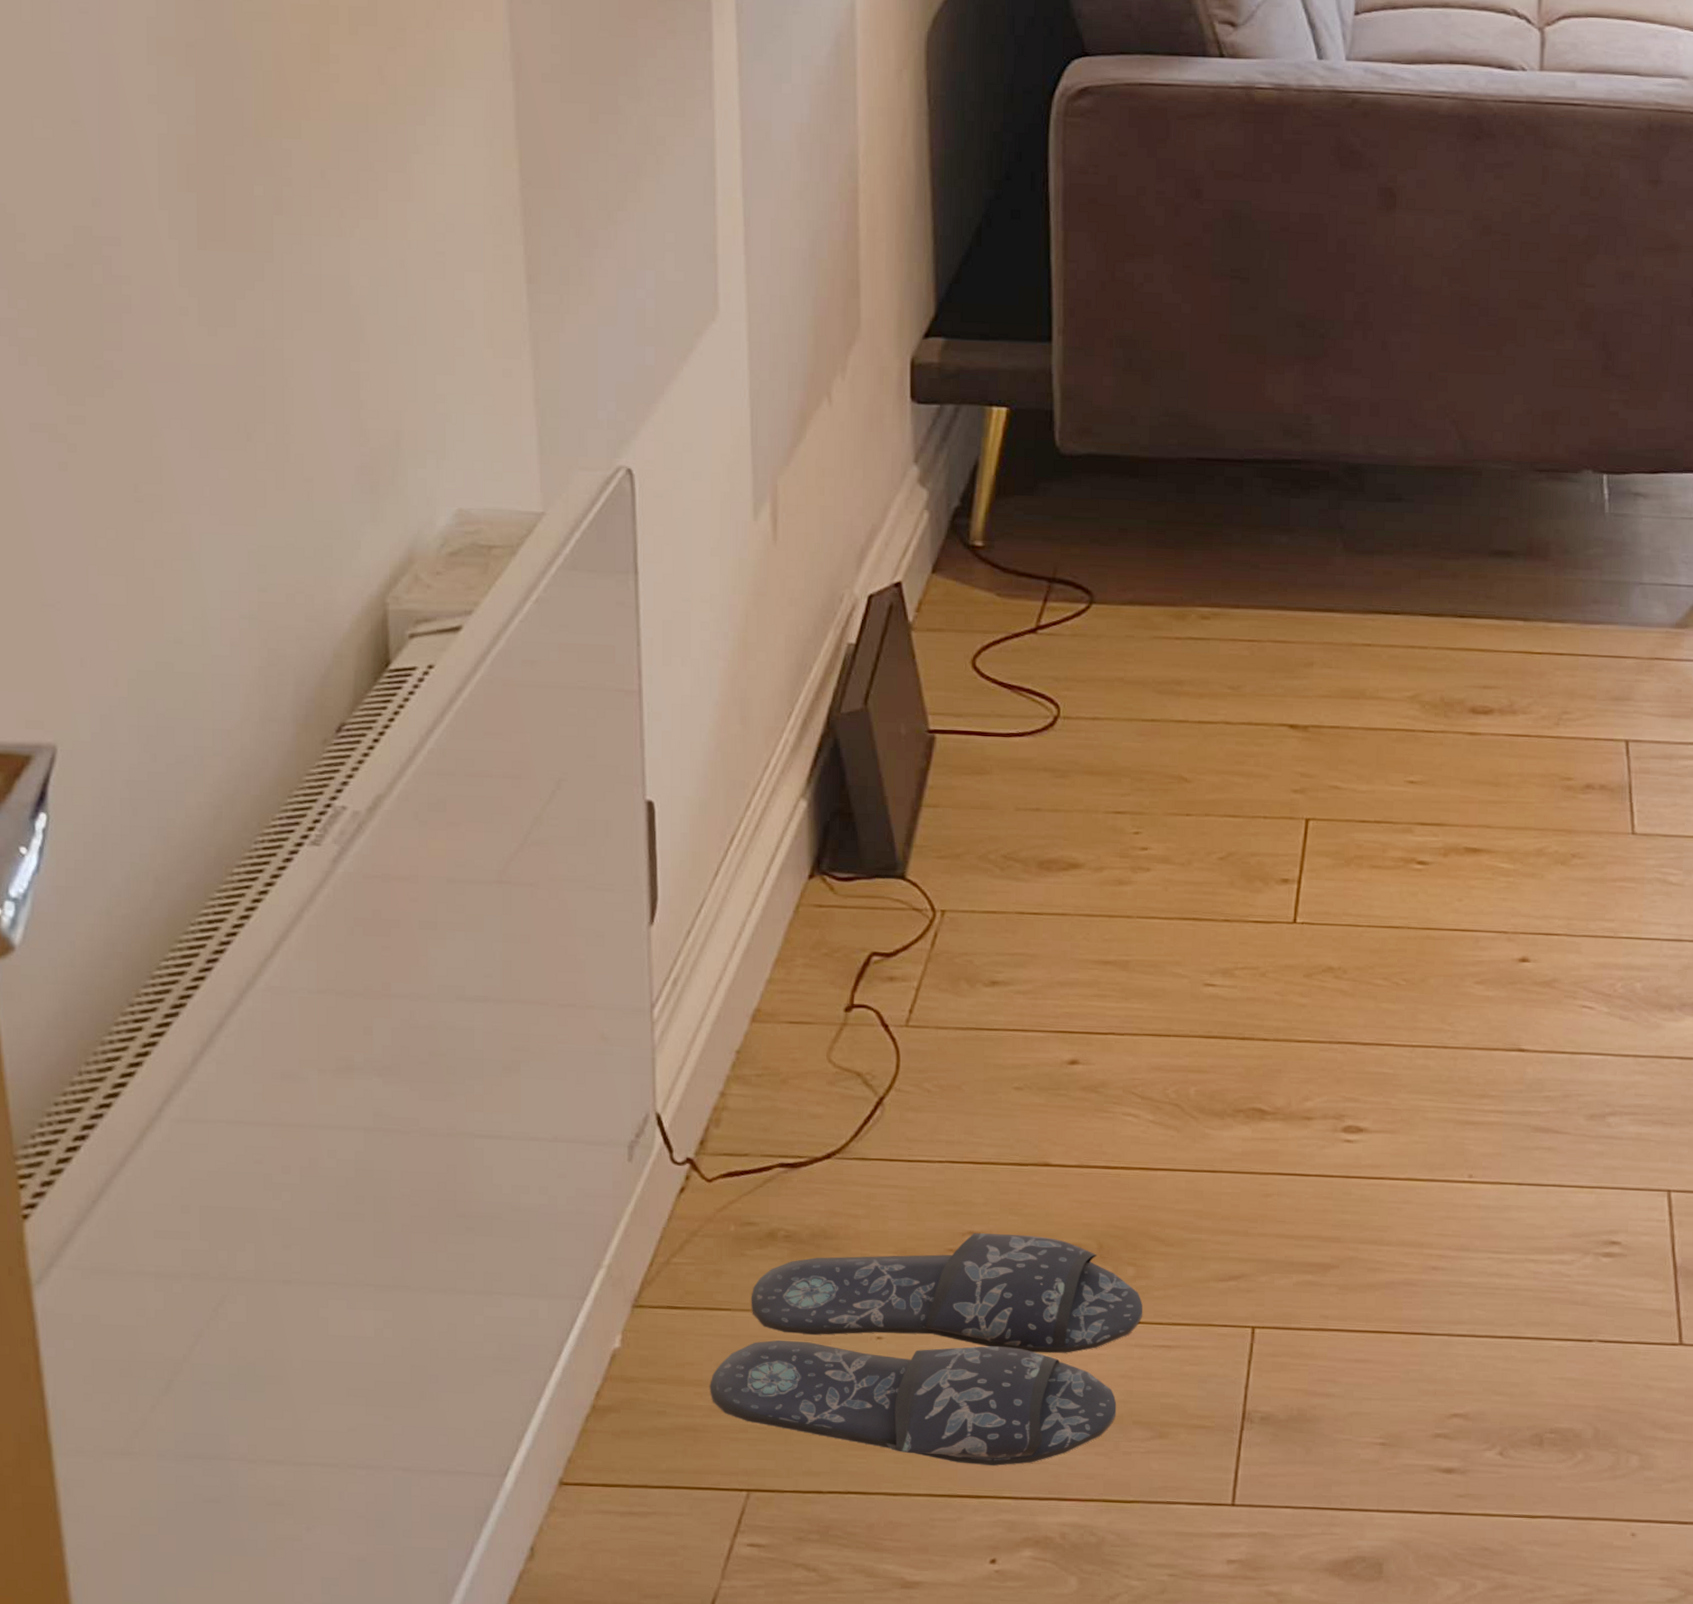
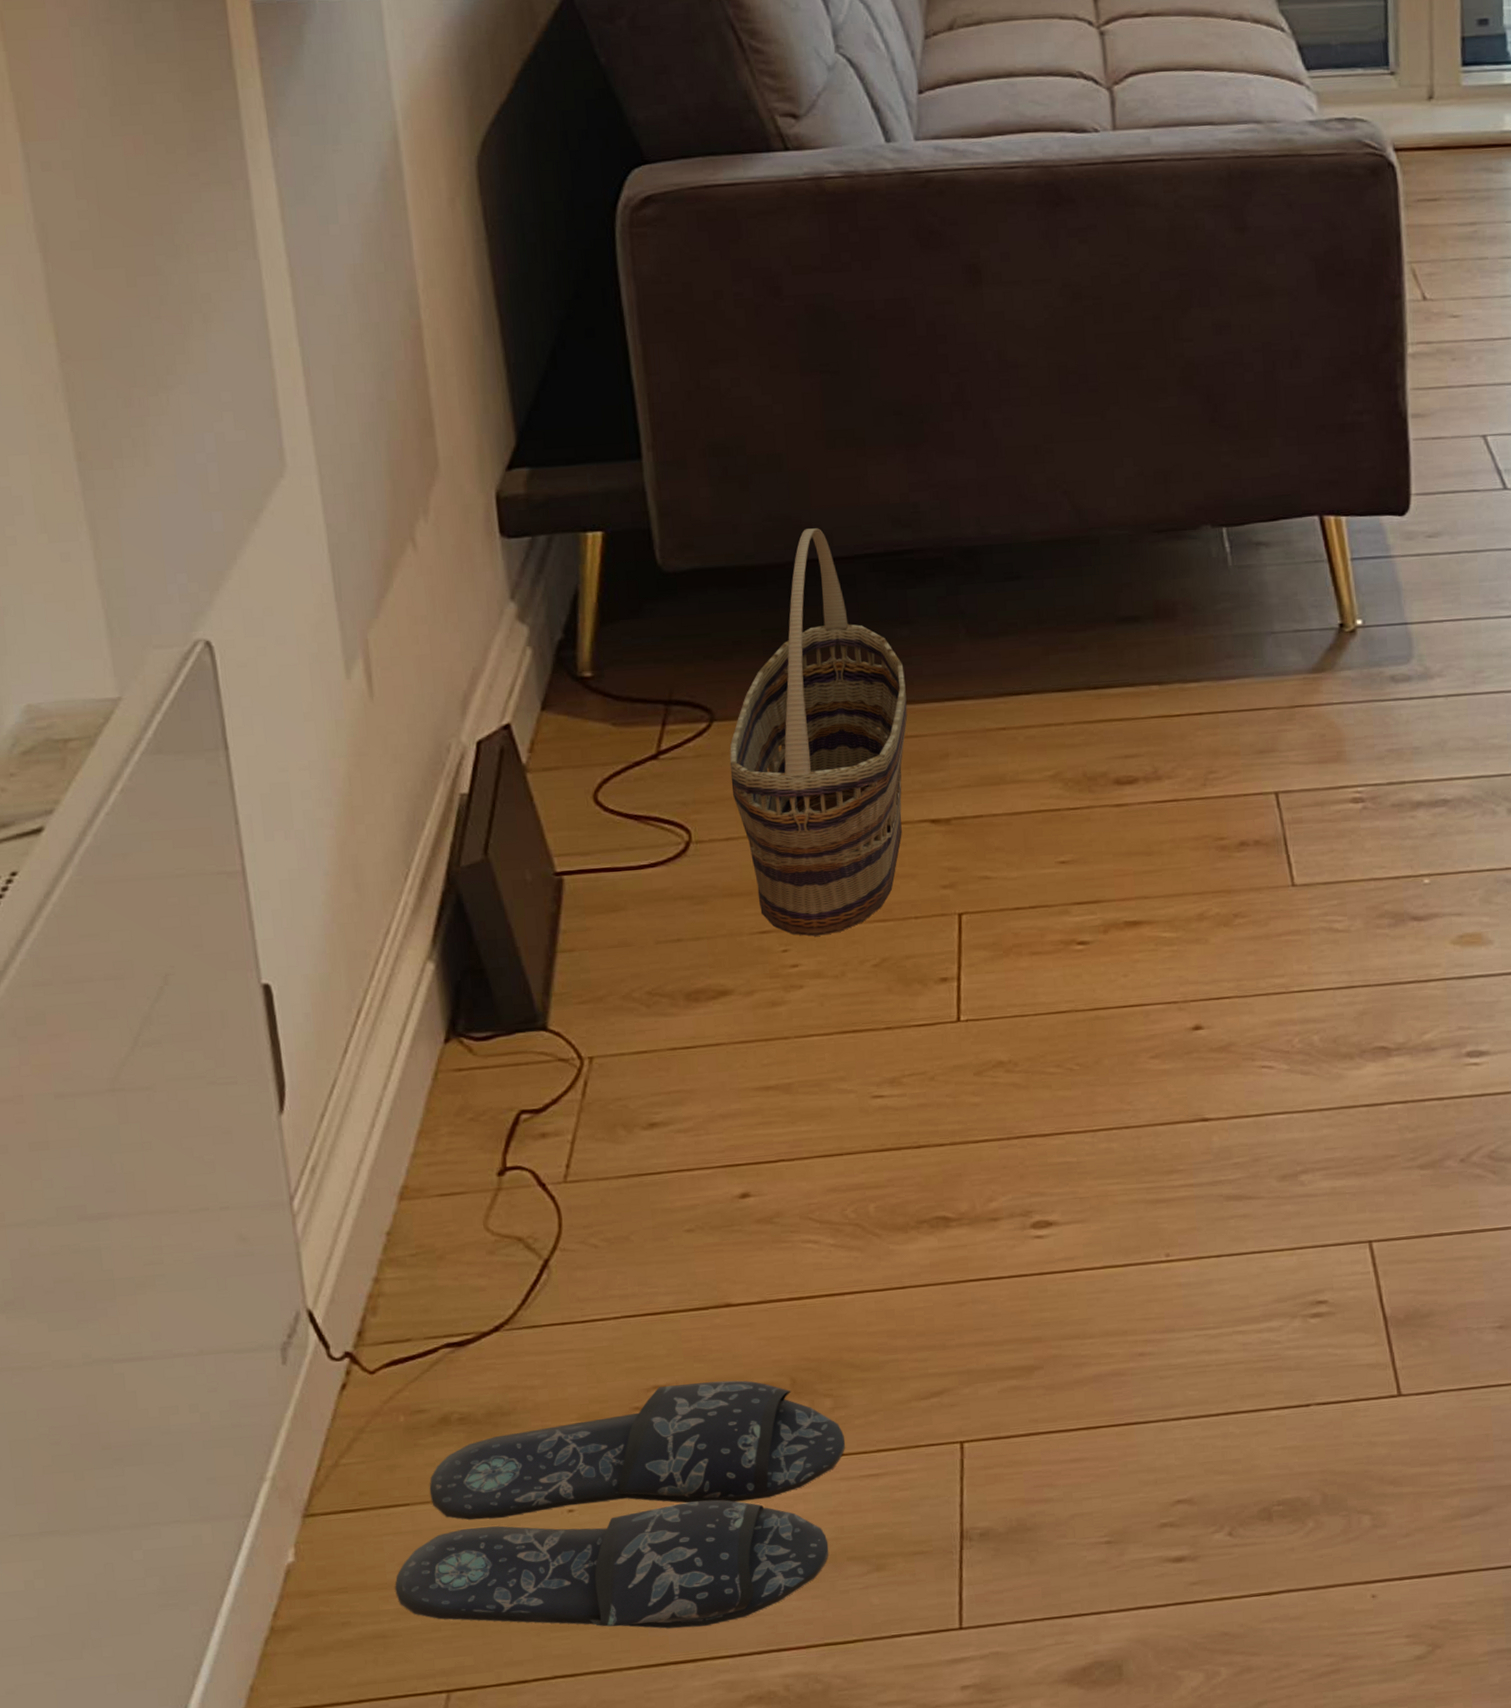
basket: none [1103,428,1280,823] -> present [729,528,908,937]

